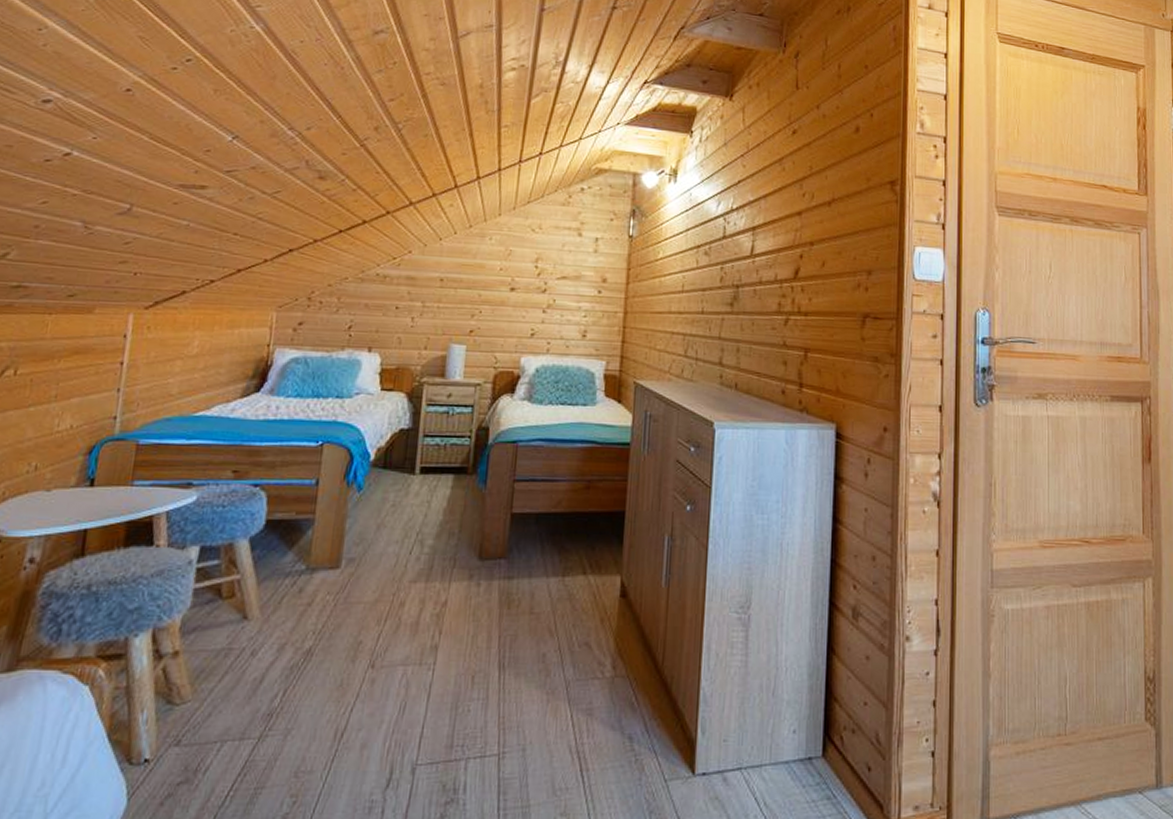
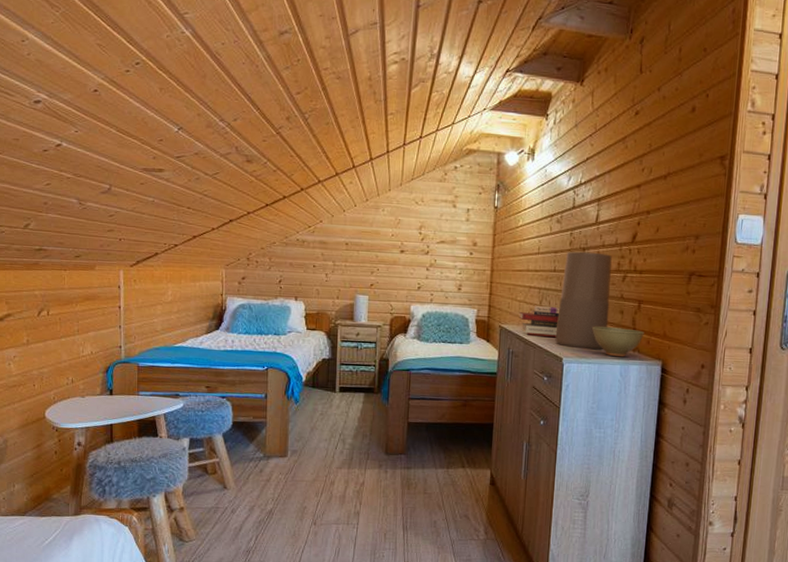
books: none [658,355,710,397] -> present [518,305,561,338]
vase: none [704,289,771,411] -> present [555,251,612,350]
bowl: none [750,381,813,420] -> present [592,326,645,358]

